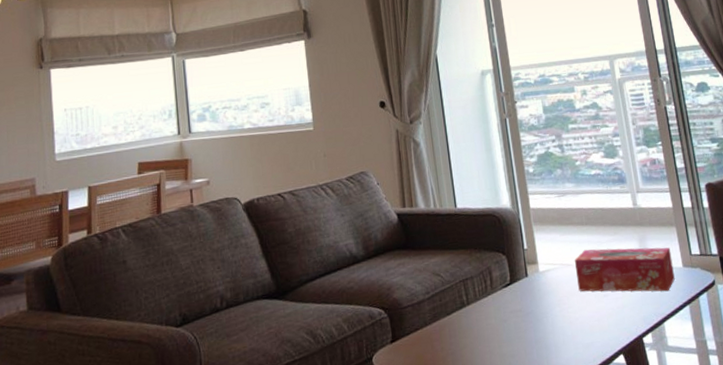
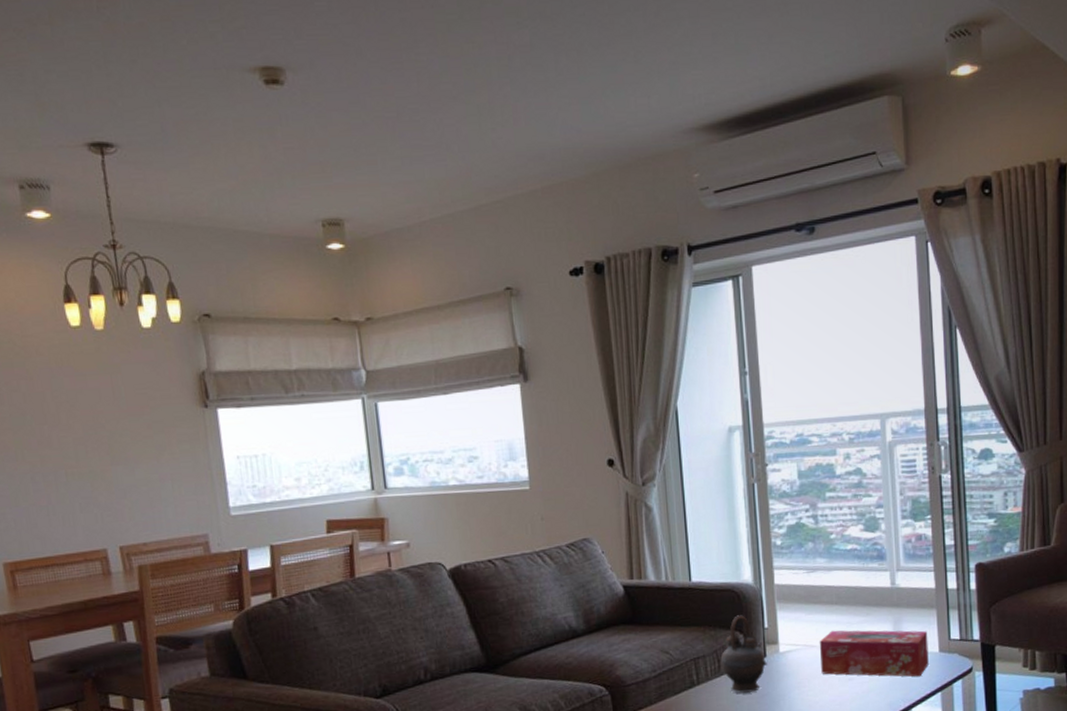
teapot: none [486,237,529,312] -> present [720,615,767,693]

